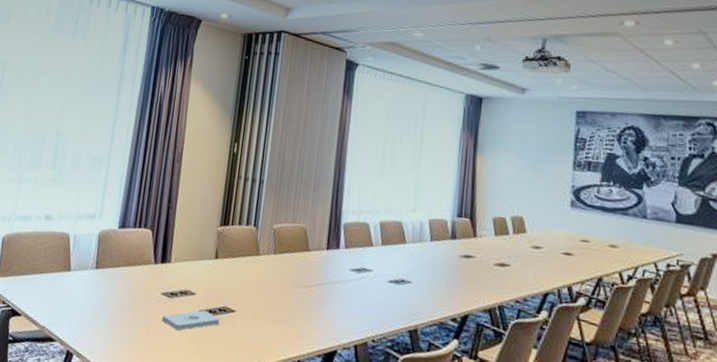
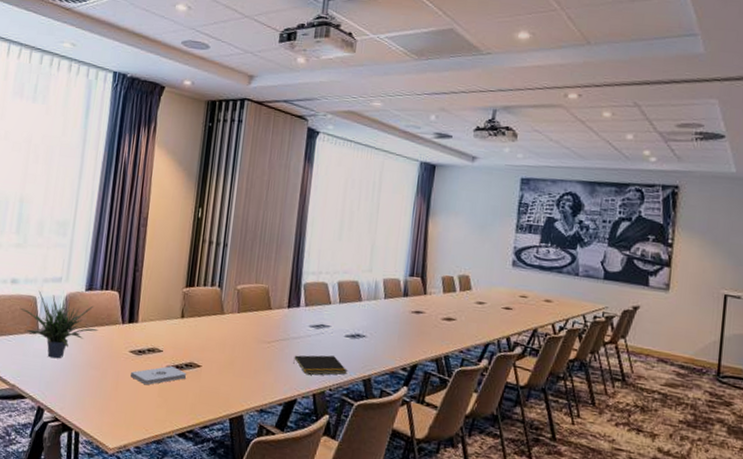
potted plant: none [53,227,131,300] -> present [20,290,99,359]
notepad: none [333,301,392,325] -> present [293,355,348,375]

